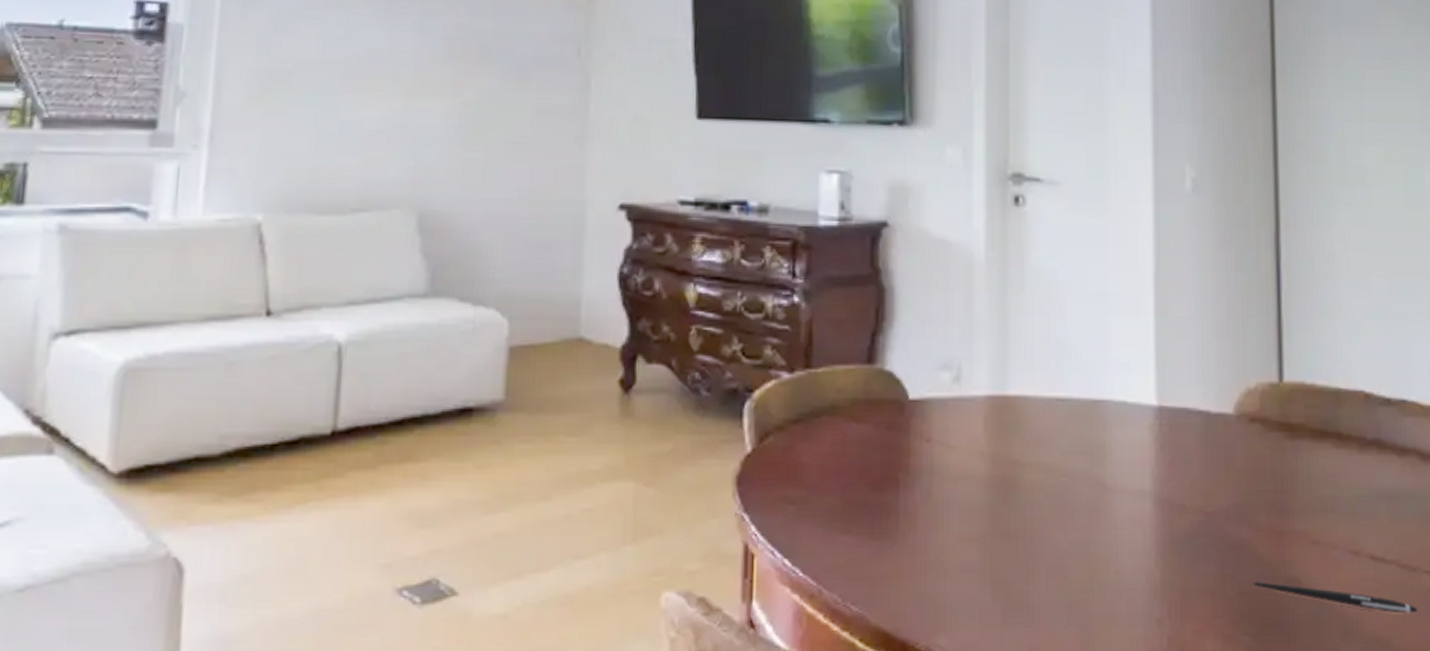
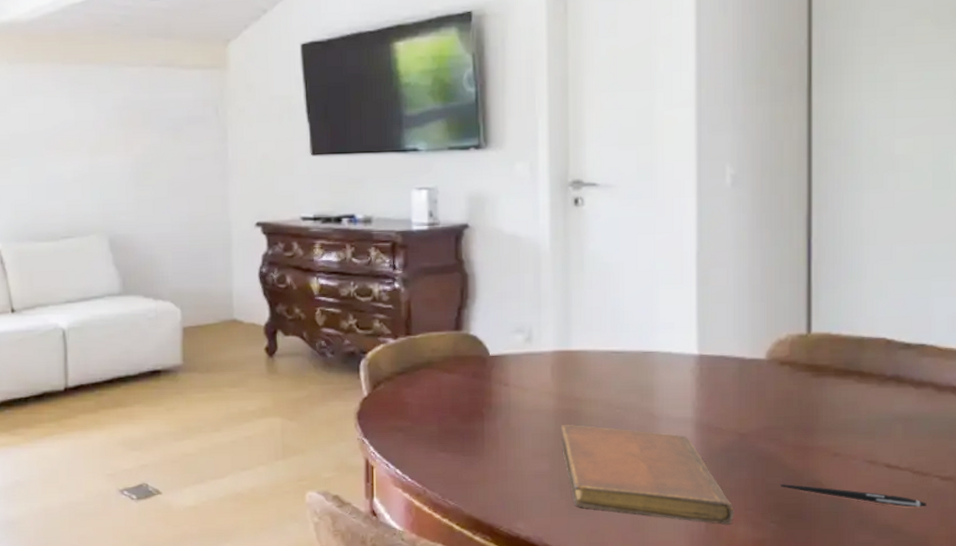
notebook: none [994,496,1201,638] -> present [560,424,734,524]

